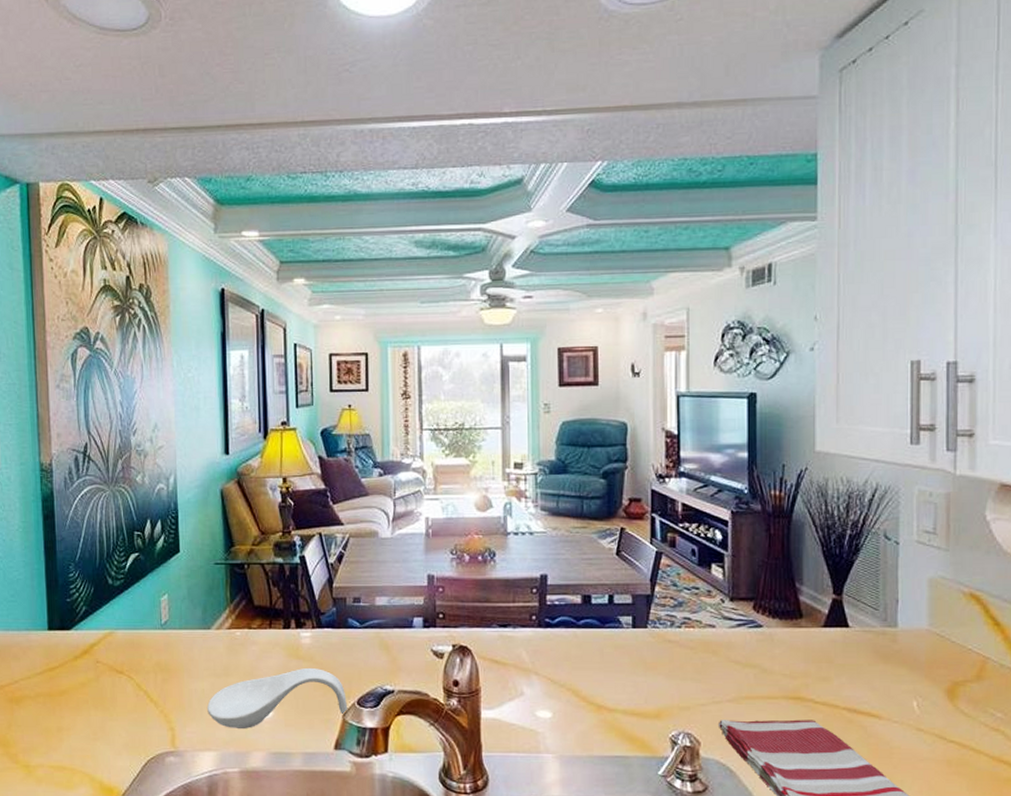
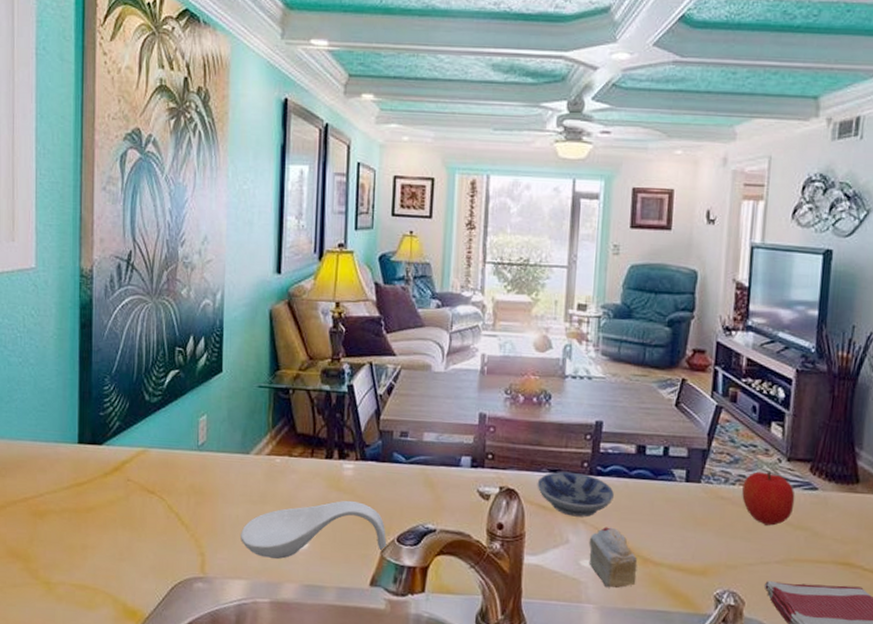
bowl: none [488,625,564,669] -> present [537,471,614,517]
cake slice: none [543,677,592,737] -> present [589,527,638,589]
fruit: none [689,612,741,665] -> present [742,471,795,526]

